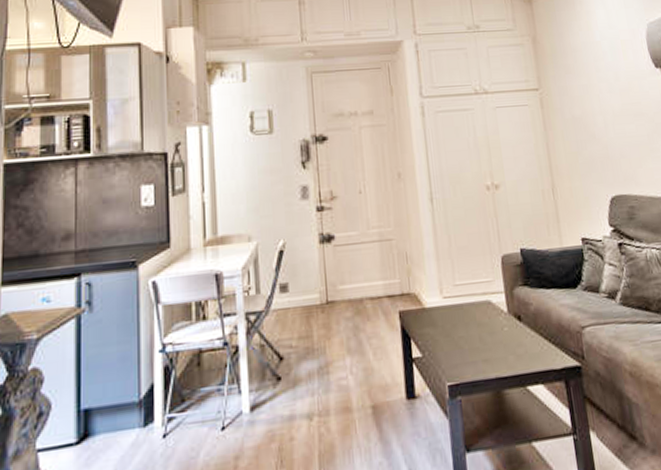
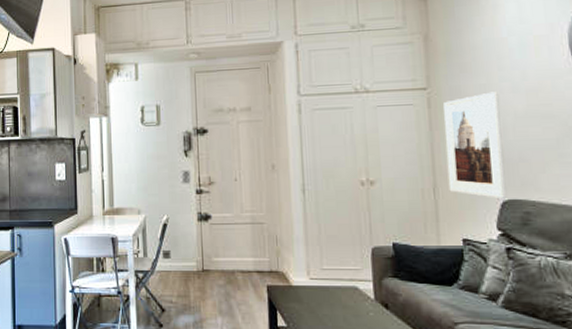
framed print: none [554,91,614,195] -> present [444,91,507,198]

